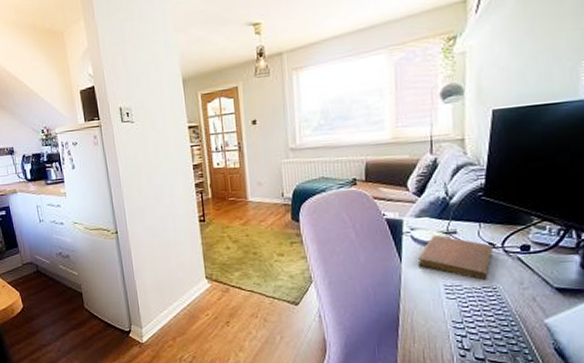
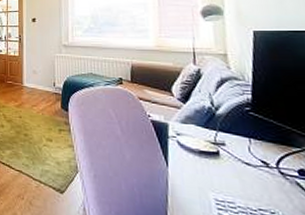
notebook: present [417,234,494,281] -> none [185,143,268,203]

